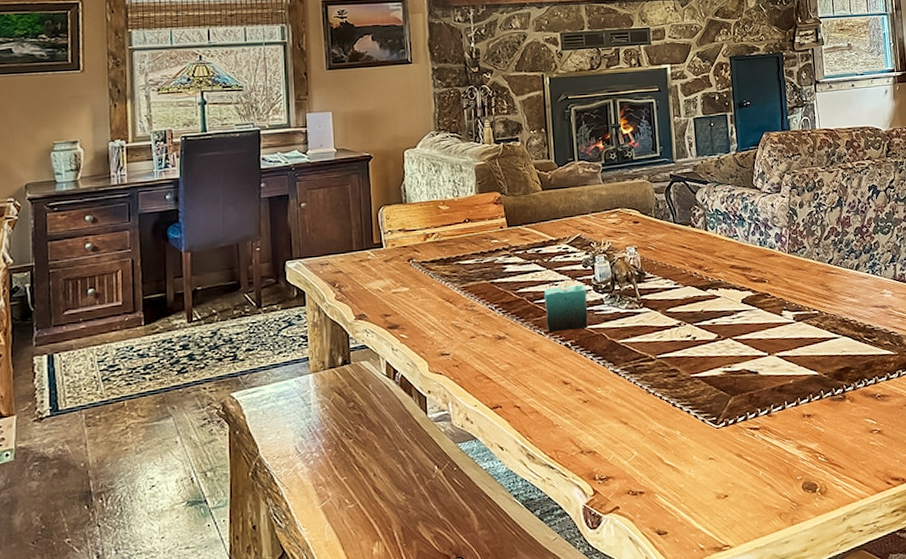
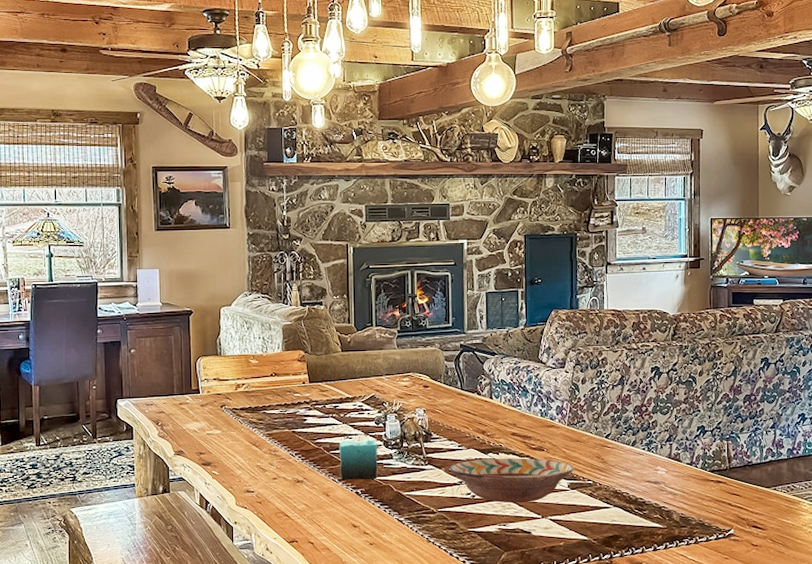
decorative bowl: none [666,291,798,343] -> present [449,458,574,503]

